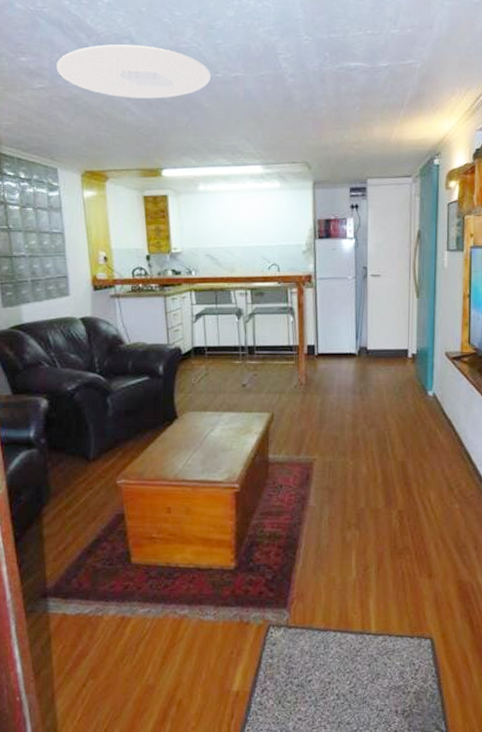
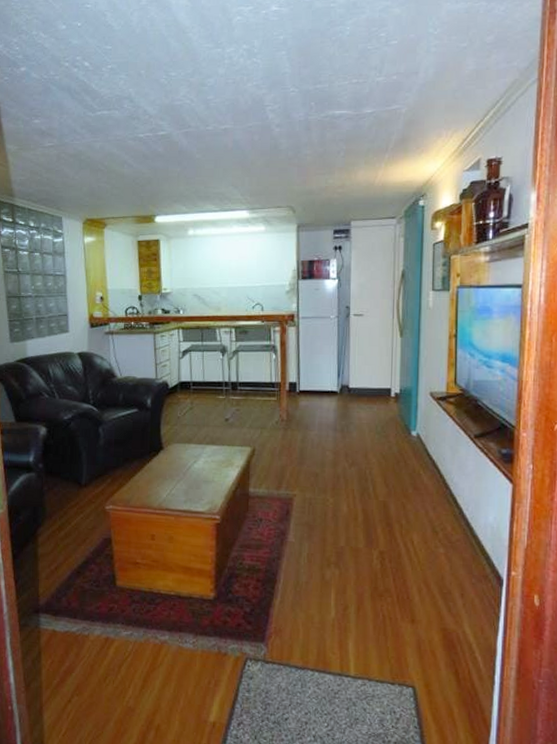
ceiling light: present [56,44,210,99] -> none [64,104,202,152]

